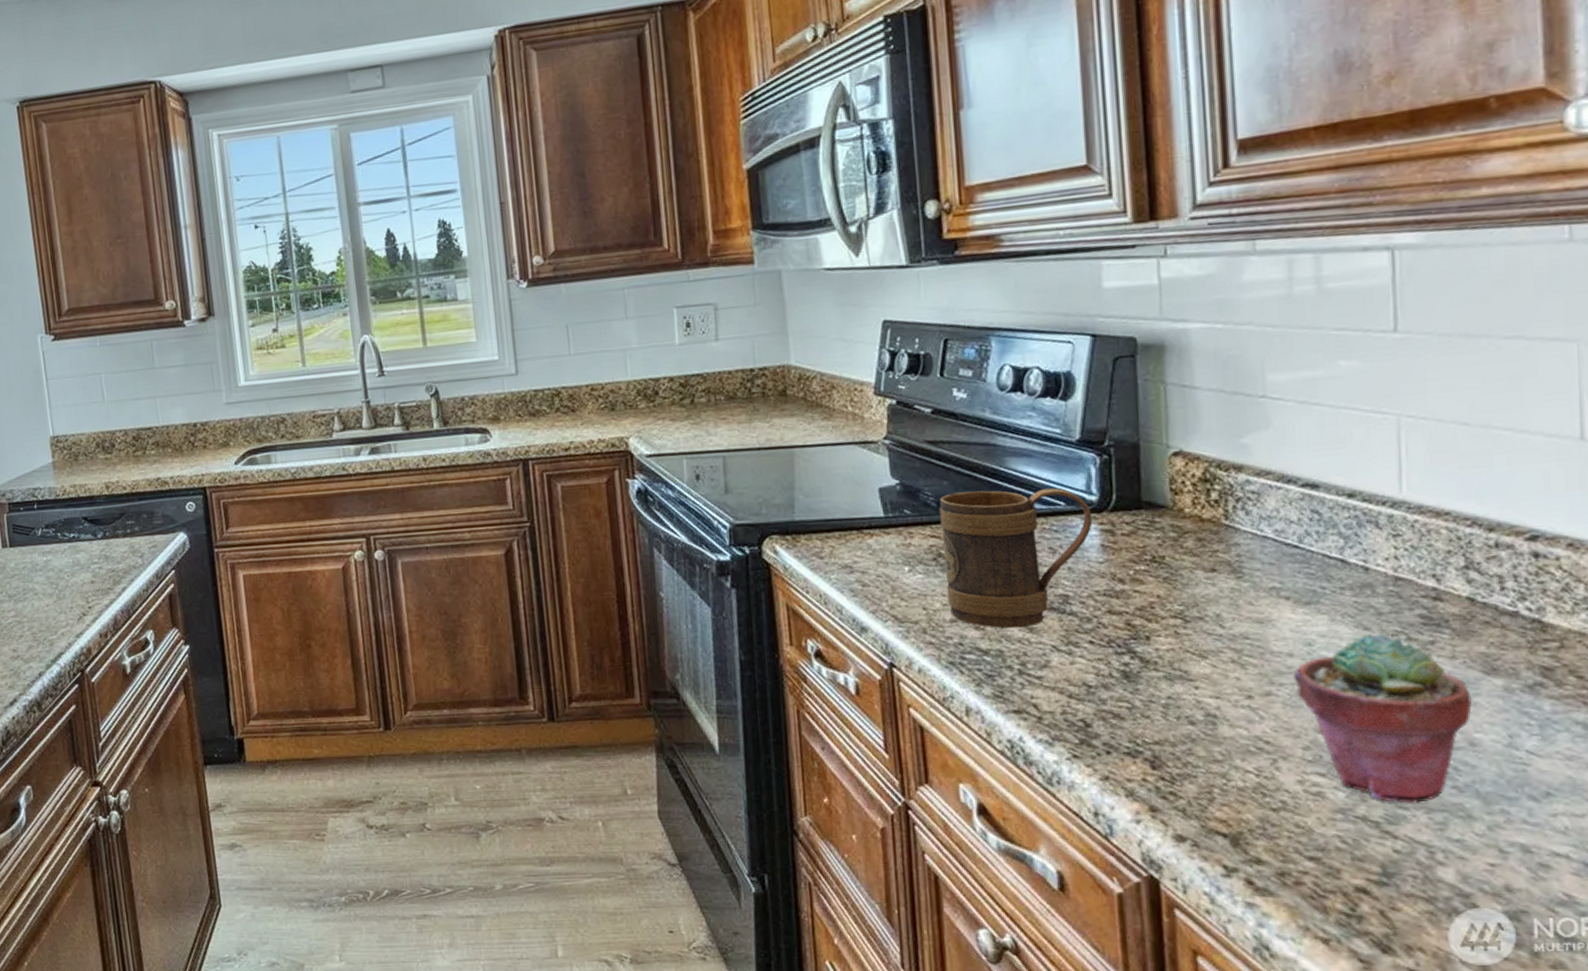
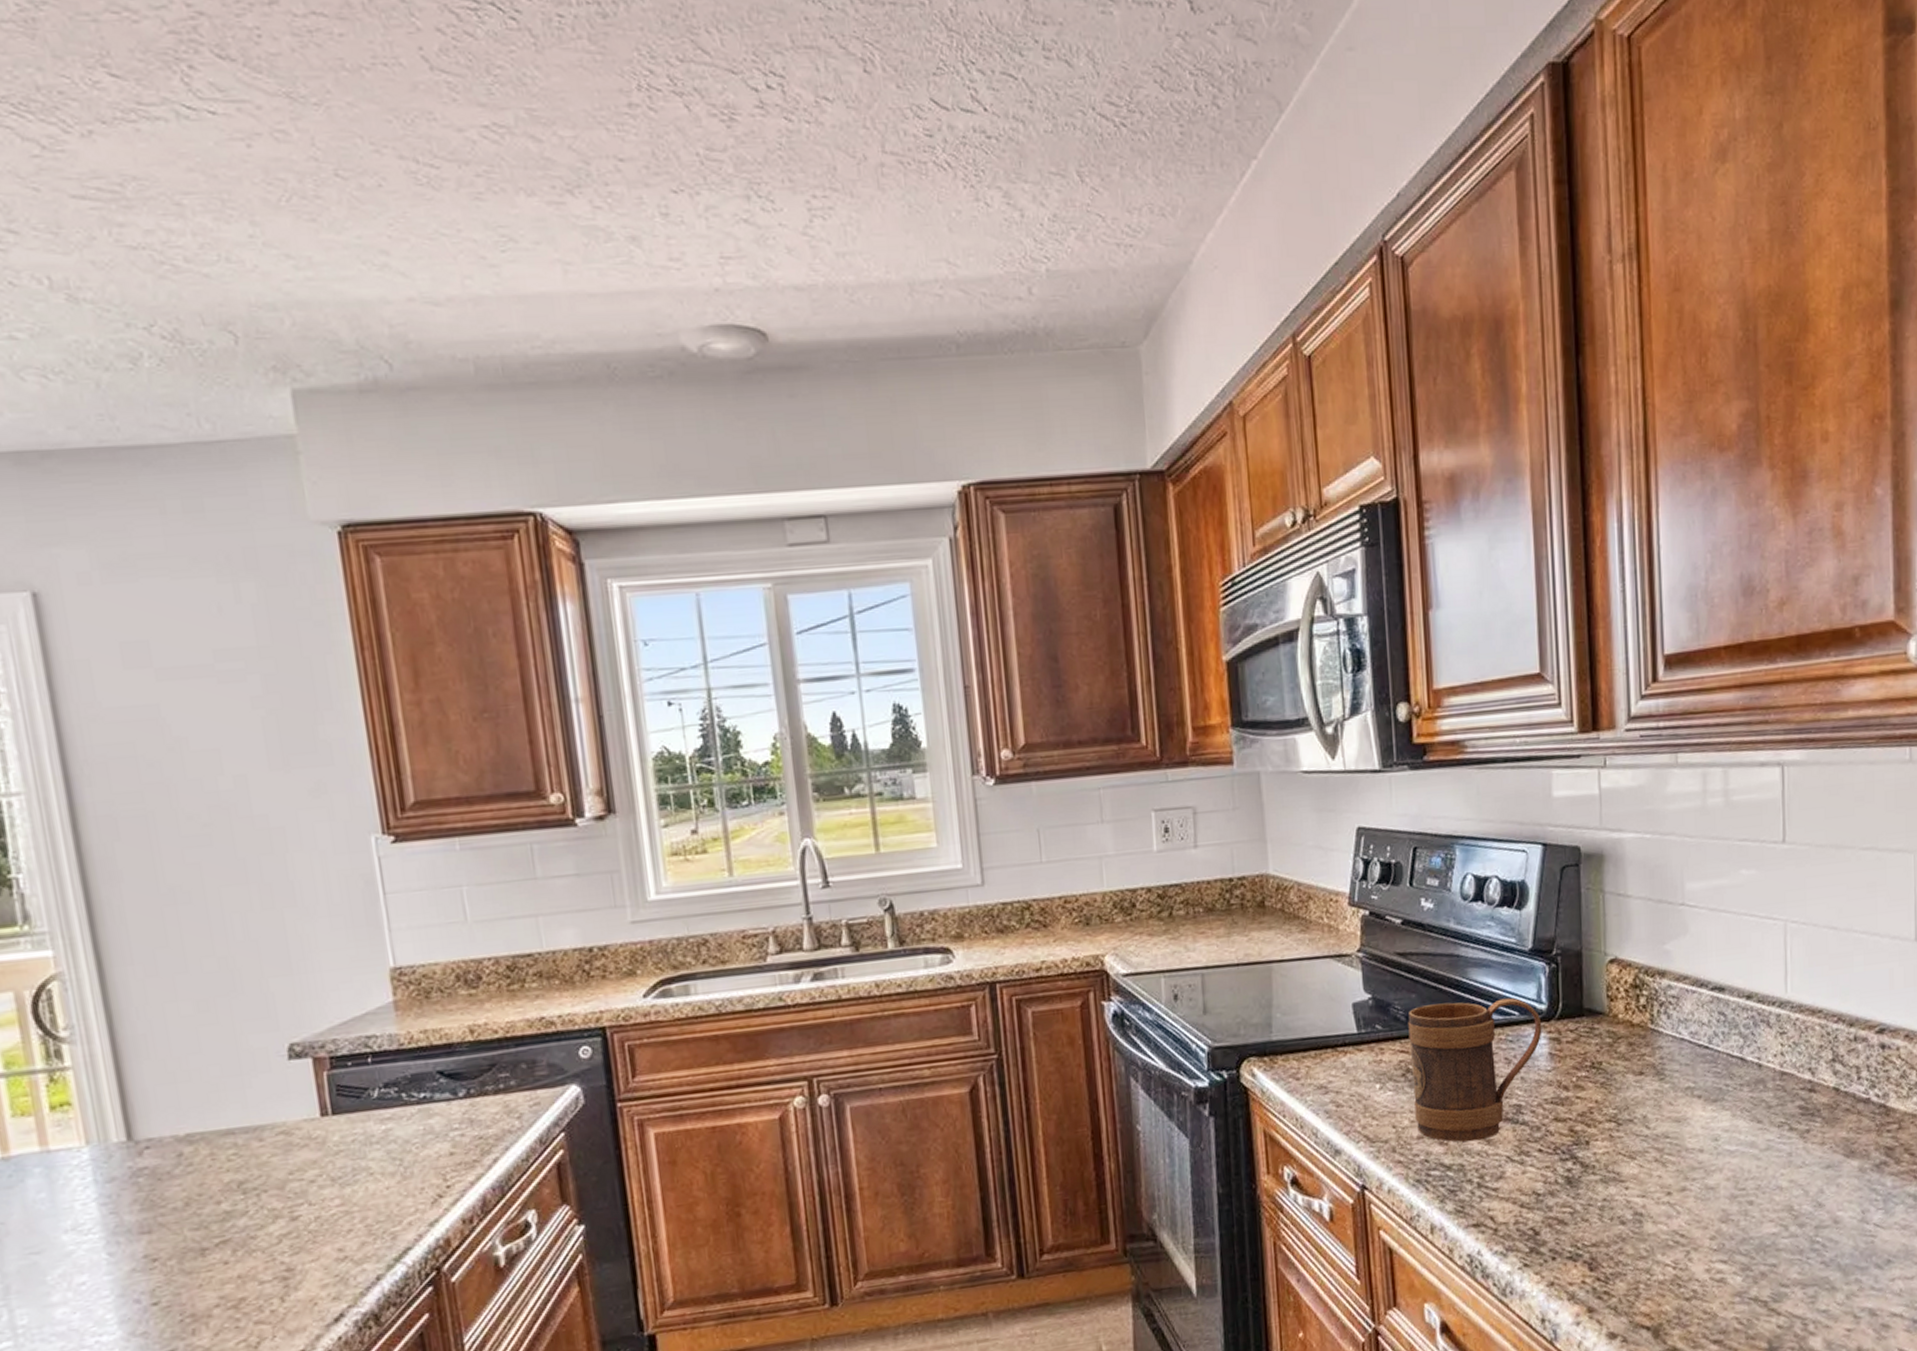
potted succulent: present [1293,632,1473,804] -> none [1703,1124,1837,1282]

